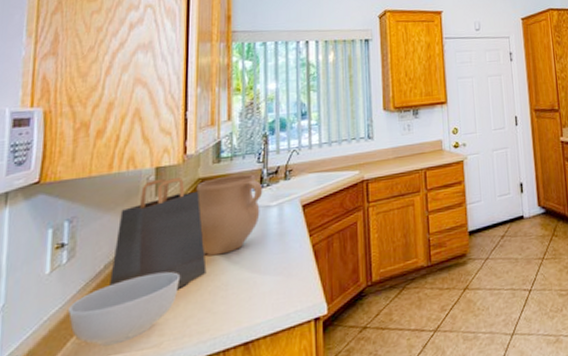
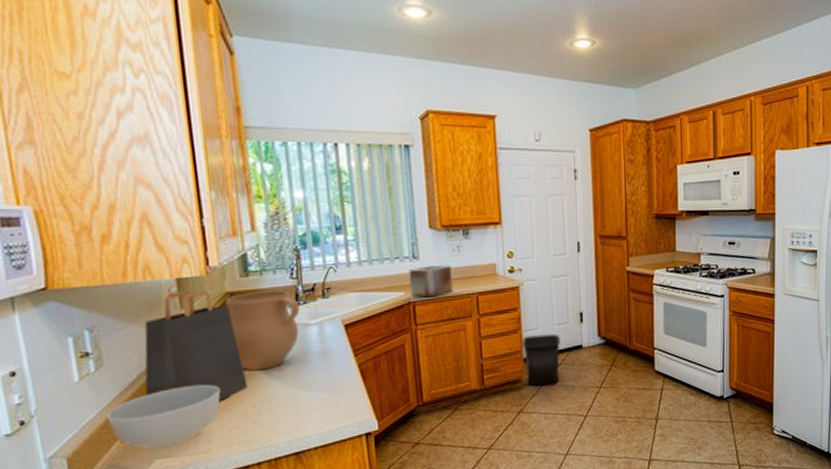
toaster: none [364,143,403,176] -> present [409,265,453,298]
waste bin: none [467,205,504,261] -> present [522,333,561,387]

